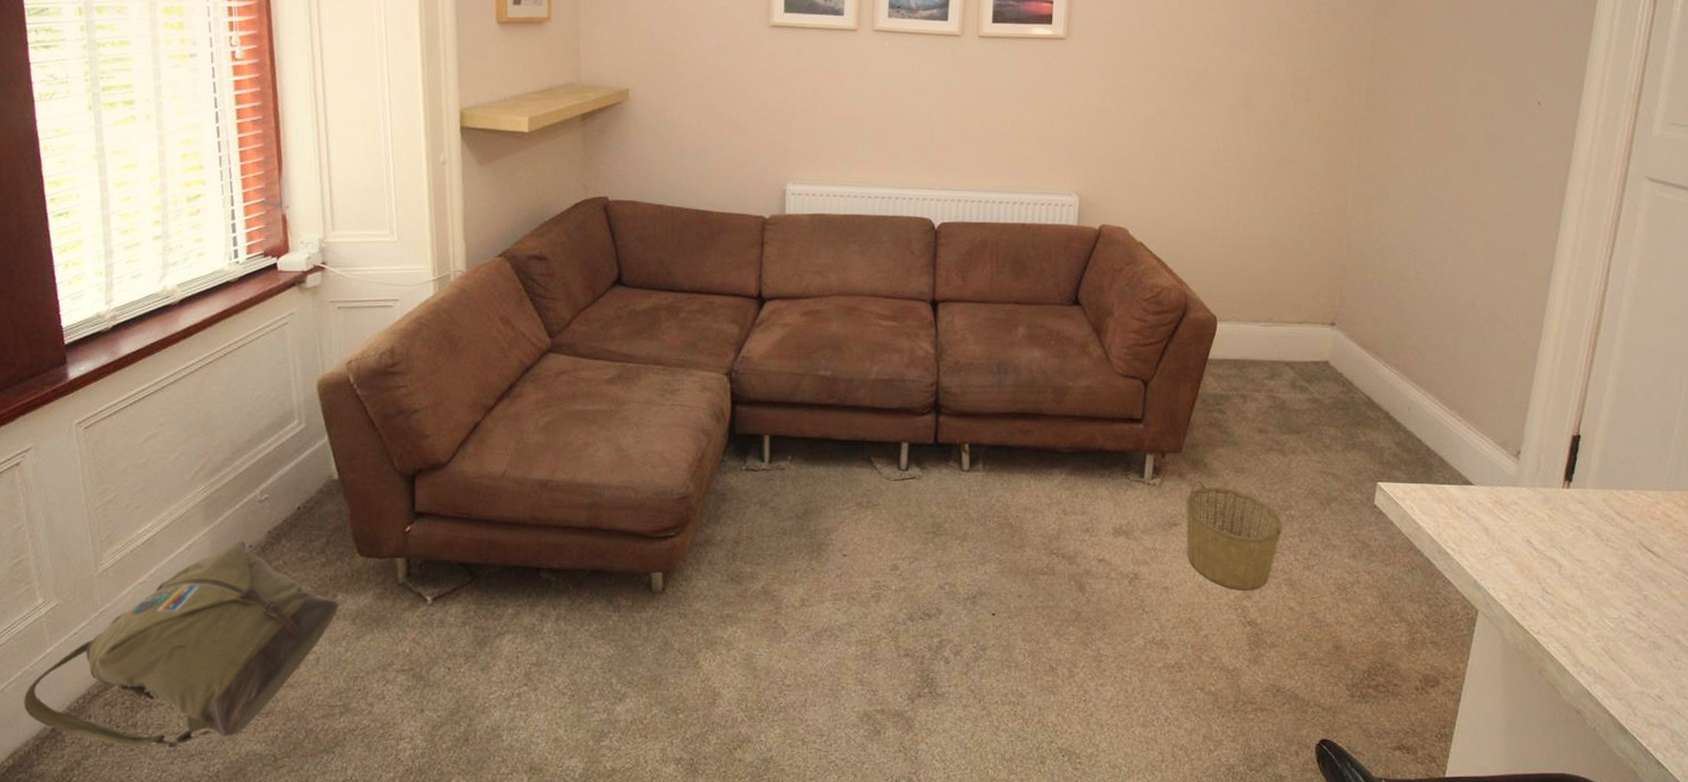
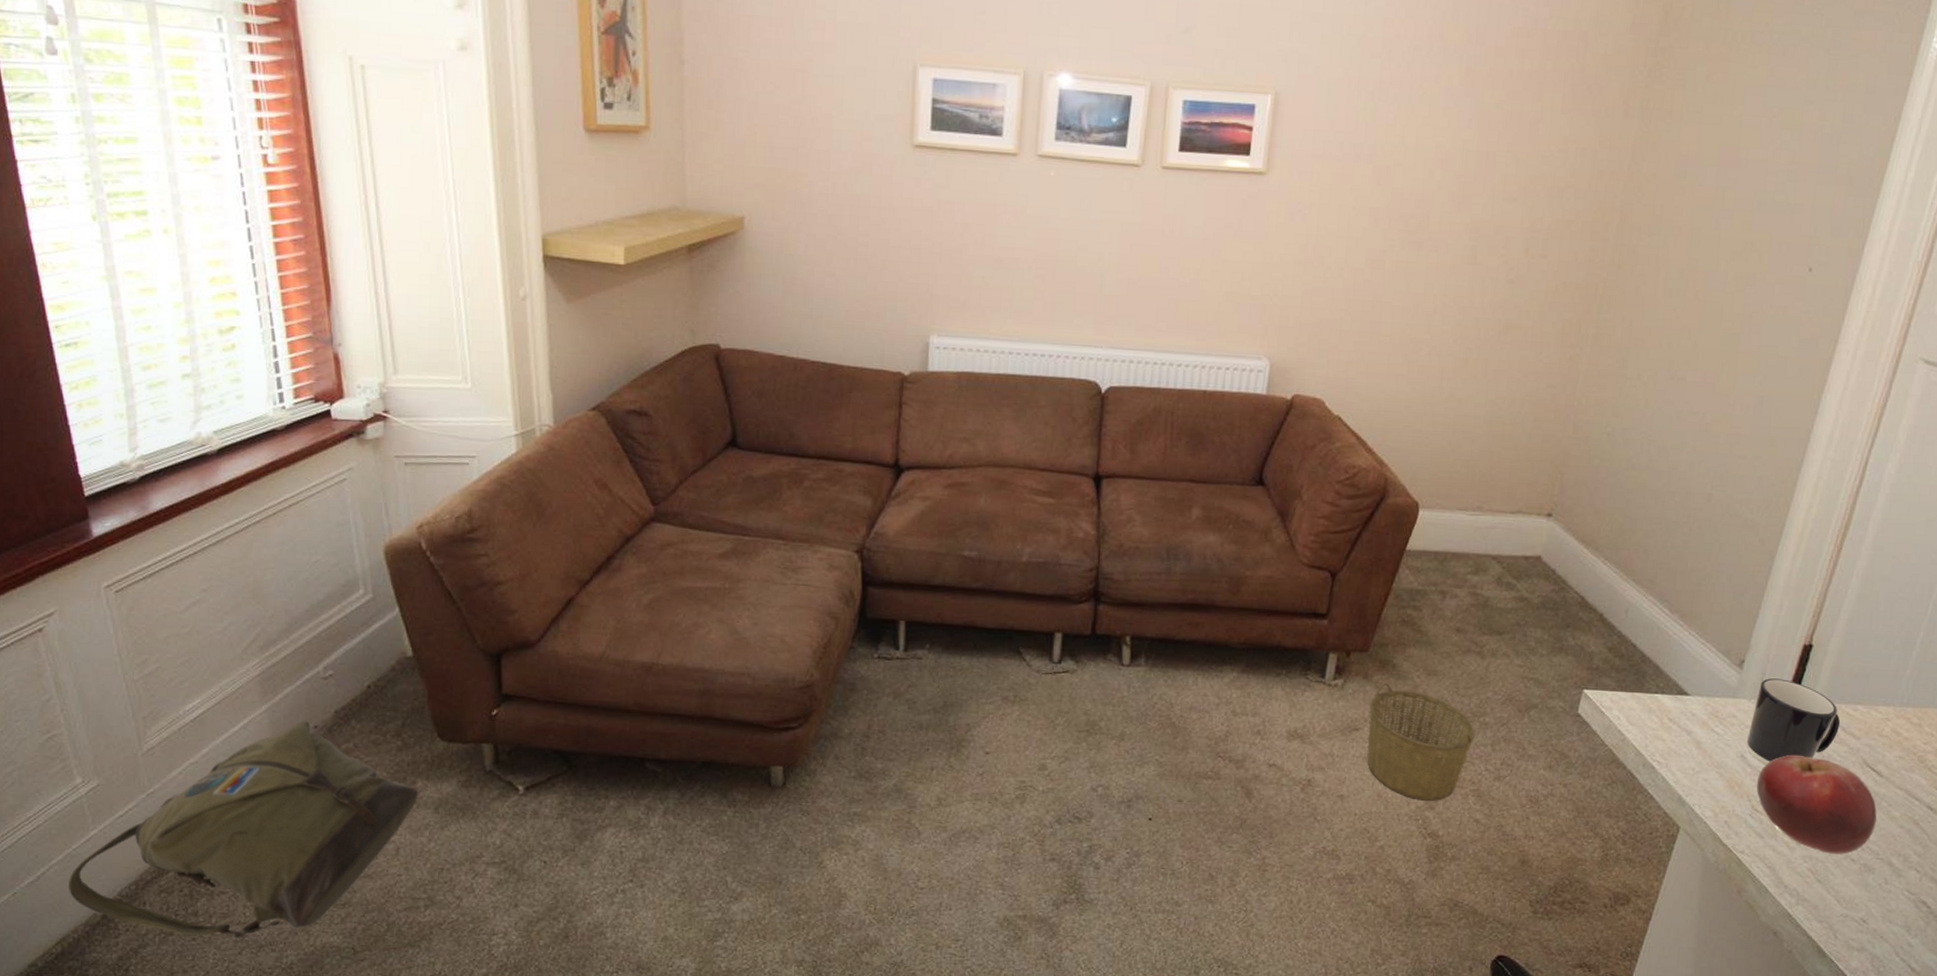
mug: none [1530,467,1615,549] -> present [1746,678,1841,765]
fruit: none [1544,538,1659,633] -> present [1756,754,1877,854]

